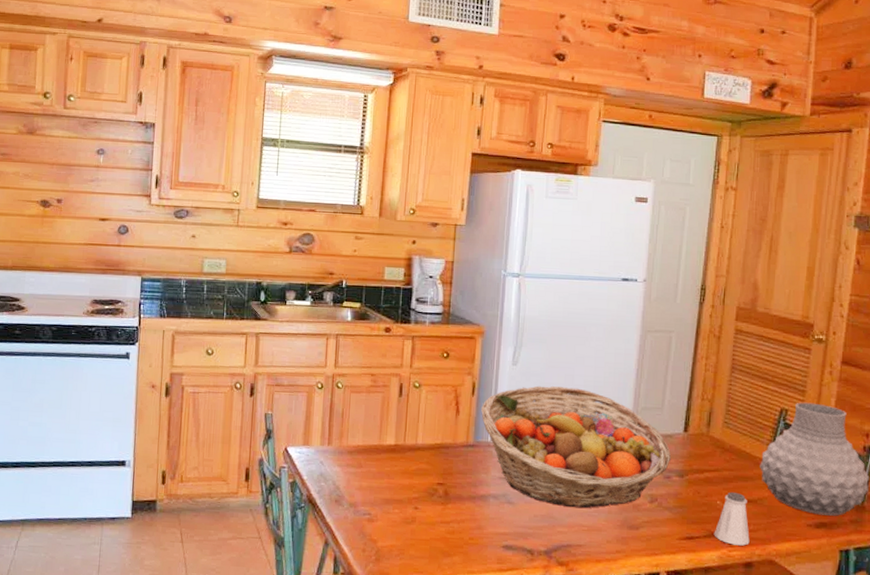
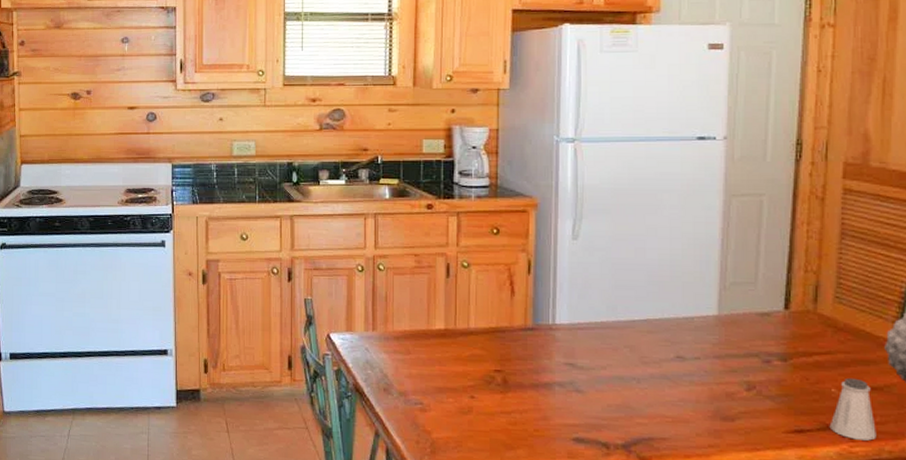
fruit basket: present [481,385,672,509] -> none [540,261,771,398]

